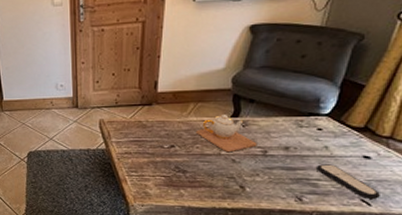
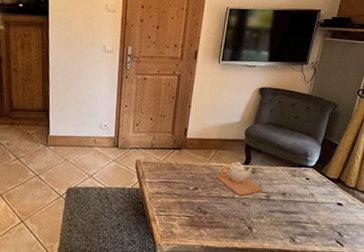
remote control: present [316,164,380,199] -> none [305,209,349,240]

